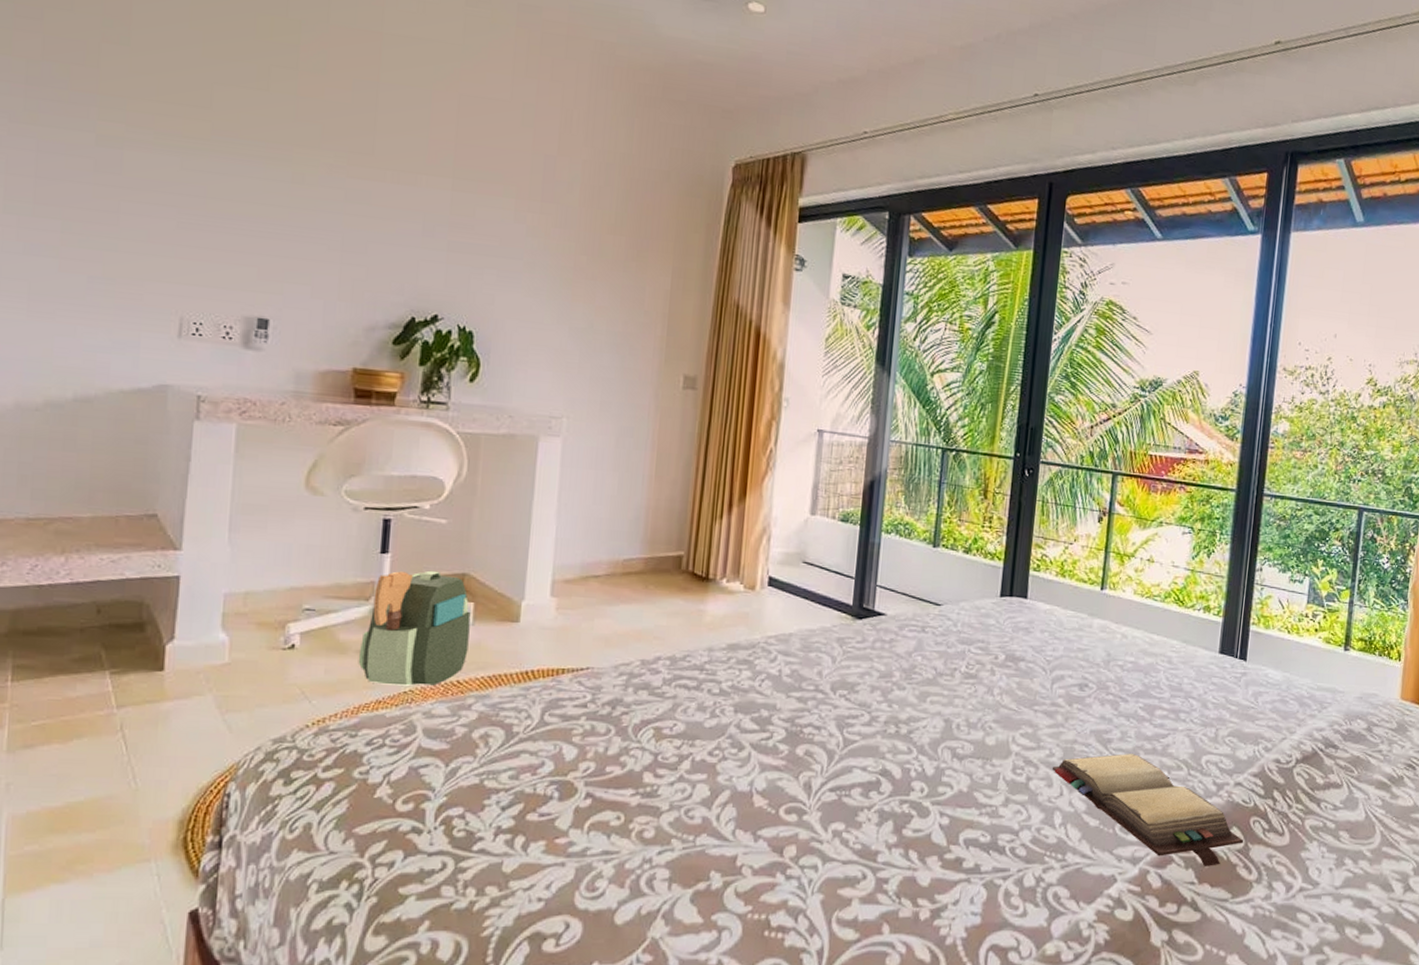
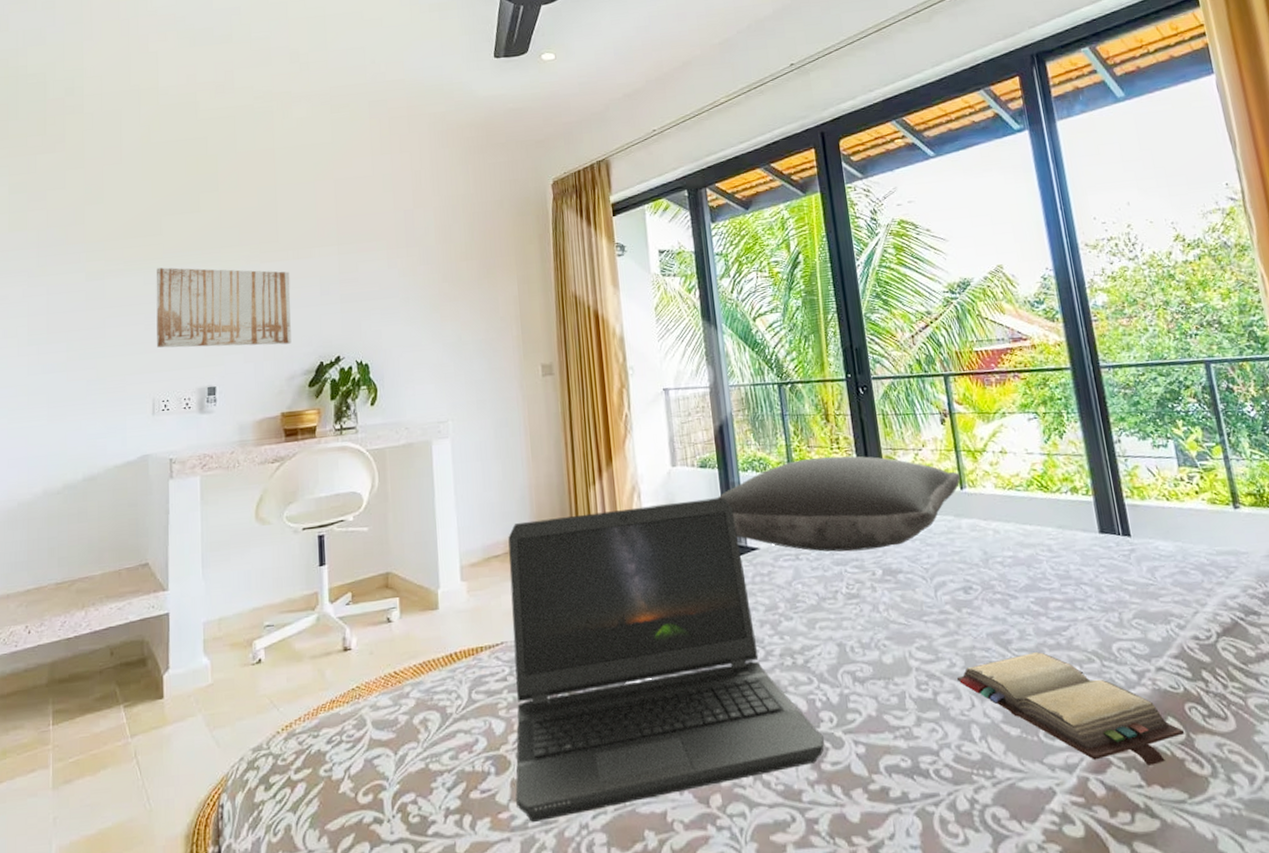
wall art: none [192,152,385,287] -> present [156,267,292,348]
backpack: present [358,570,471,686] -> none [312,574,400,685]
laptop computer: none [577,544,911,852] -> present [508,497,825,823]
pillow: none [852,532,1104,634] -> present [717,456,961,552]

